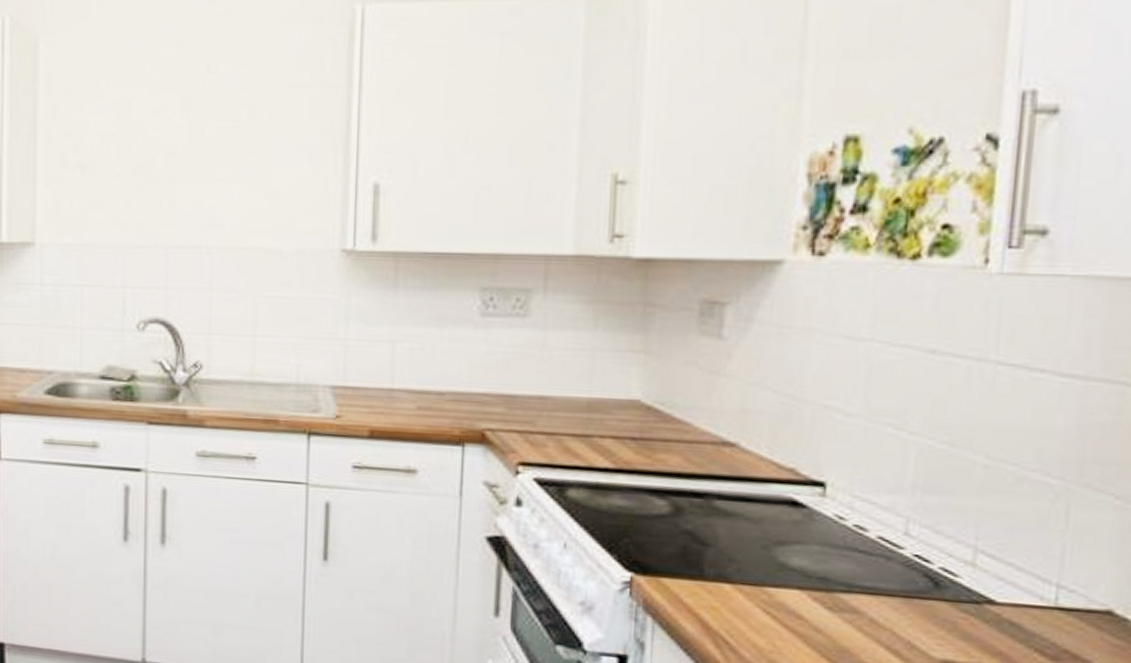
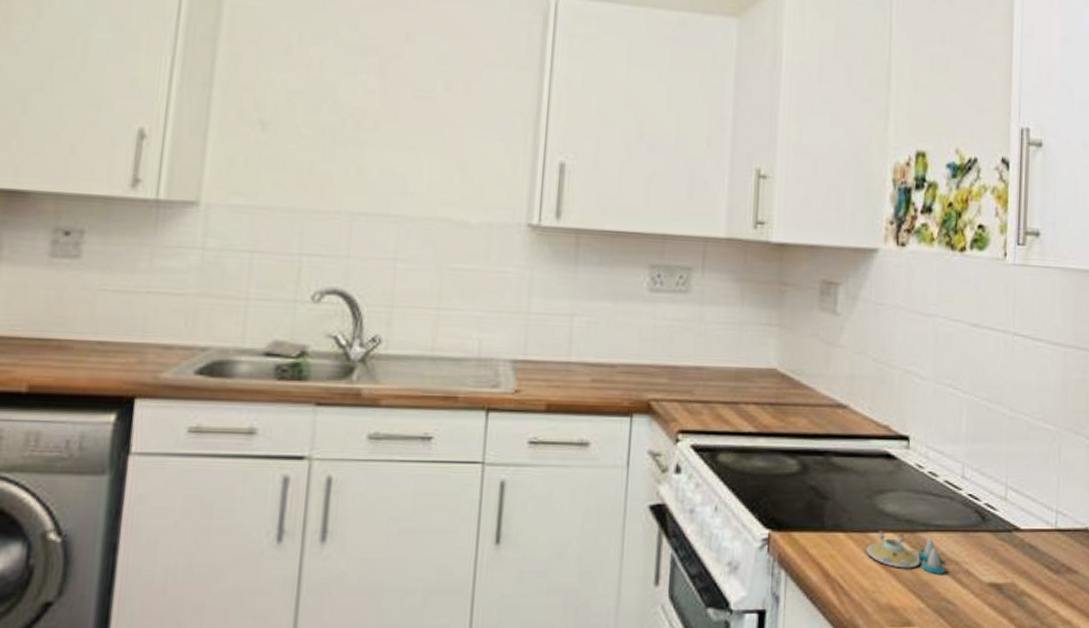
salt and pepper shaker set: none [761,585,876,643] -> present [866,530,945,574]

